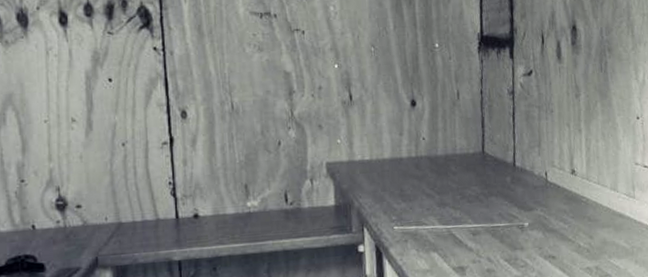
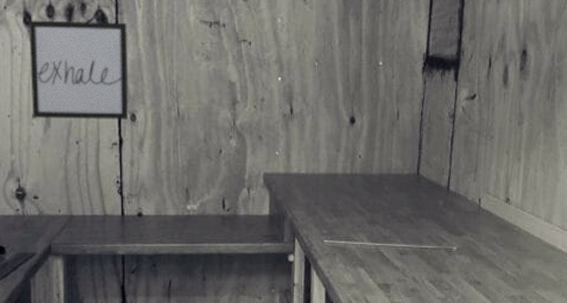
wall art: none [65,17,179,122] -> present [29,20,129,119]

